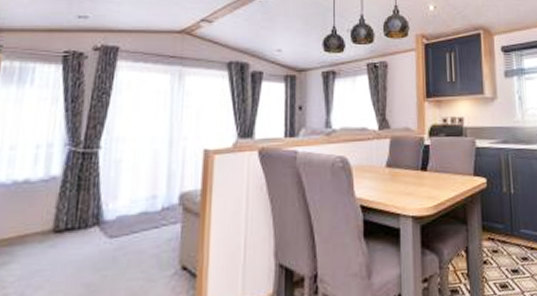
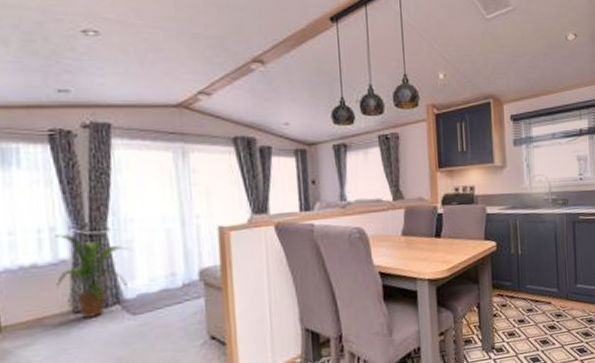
house plant: none [43,150,115,240] -> present [55,233,128,319]

